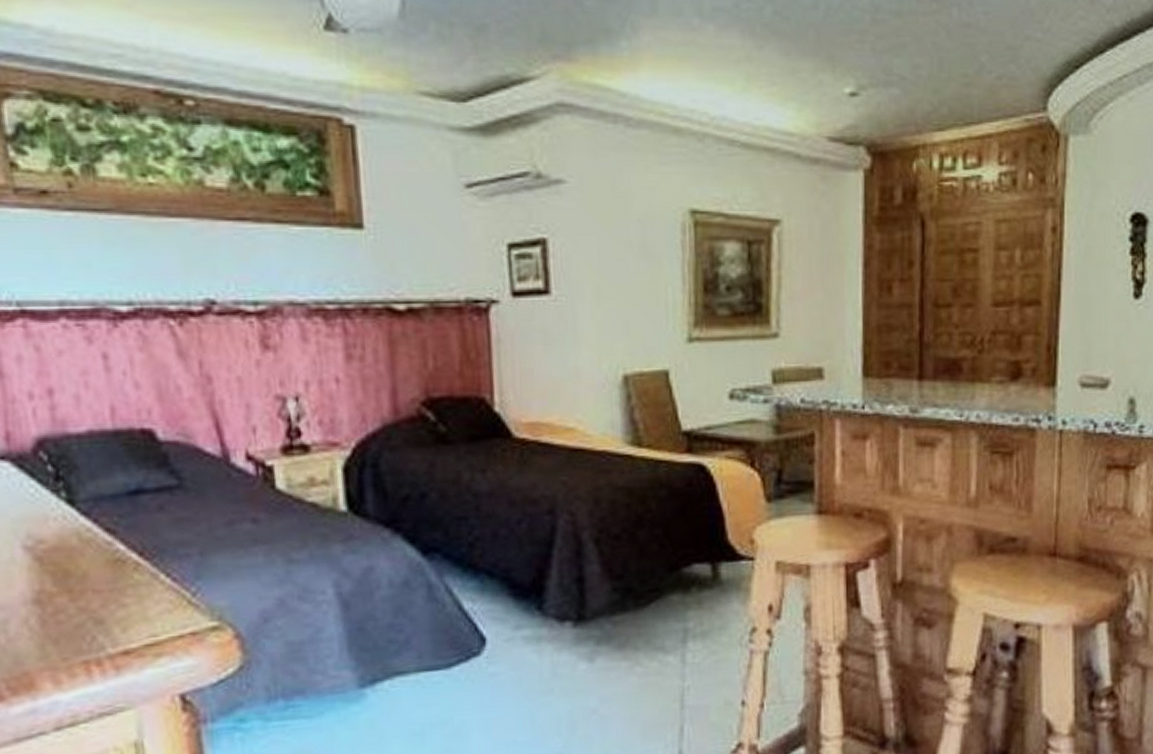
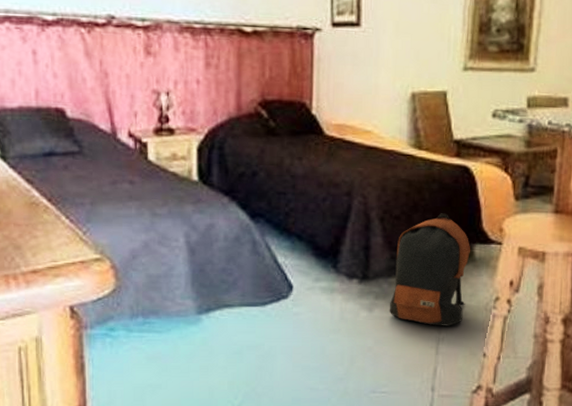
backpack: none [615,526,716,673] -> present [389,213,471,326]

